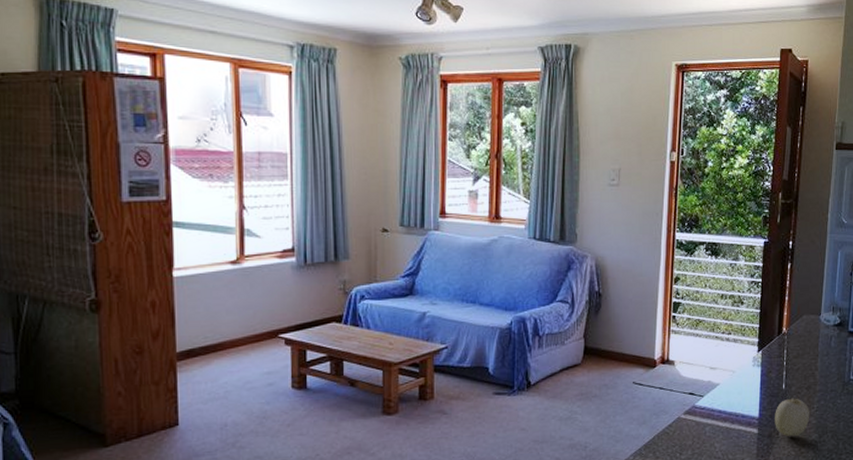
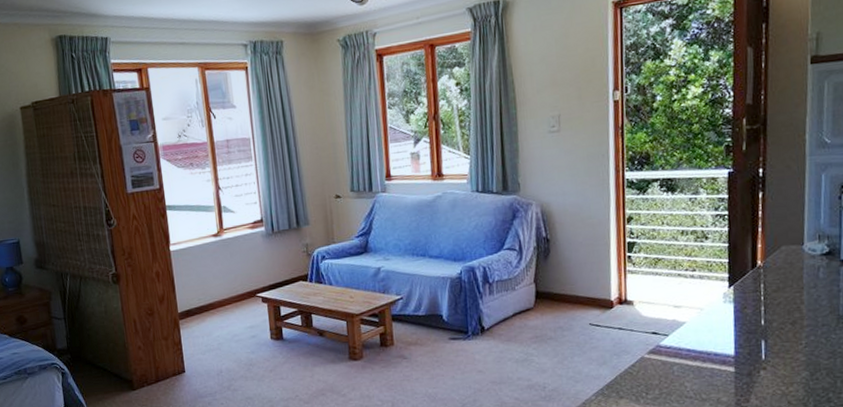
fruit: present [775,398,810,437] -> none [754,334,798,375]

